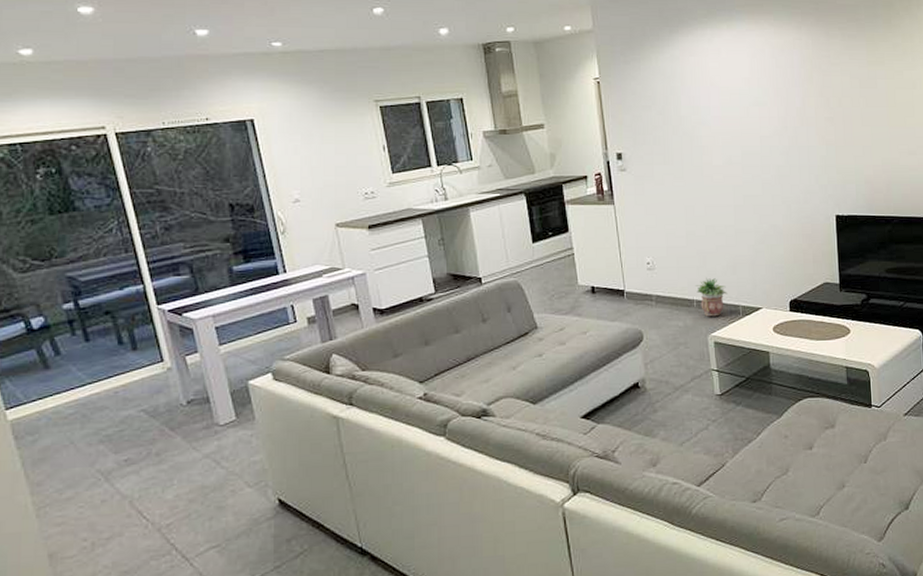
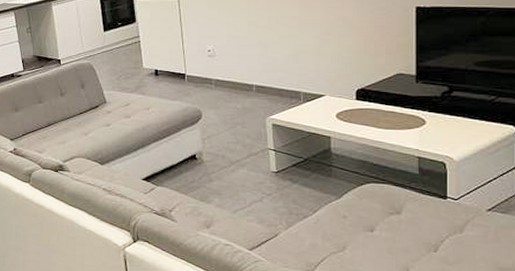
potted plant: present [695,277,727,317] -> none [255,65,288,101]

